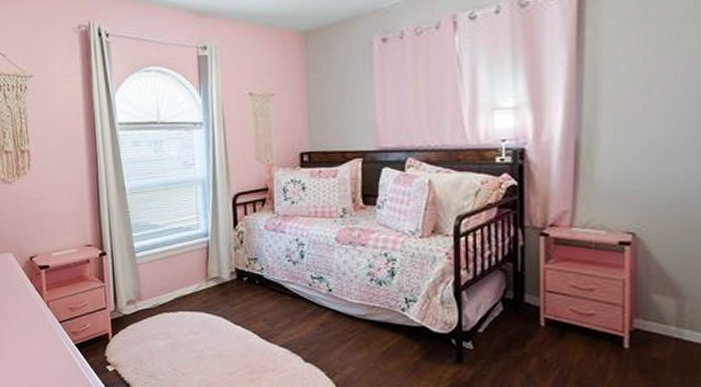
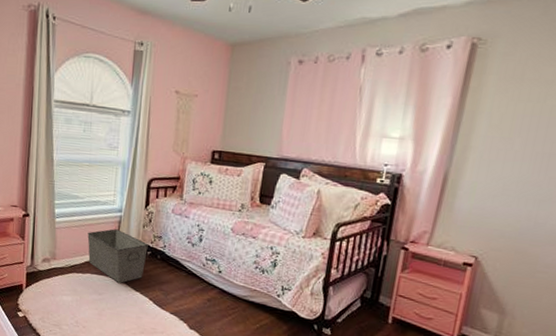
storage bin: none [173,256,244,318] -> present [87,229,148,283]

